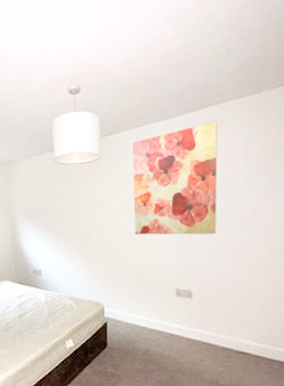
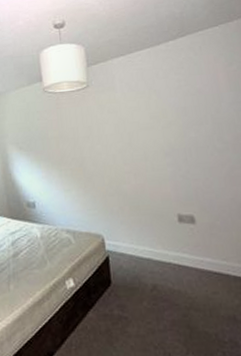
wall art: present [133,121,218,235] -> none [119,48,211,160]

